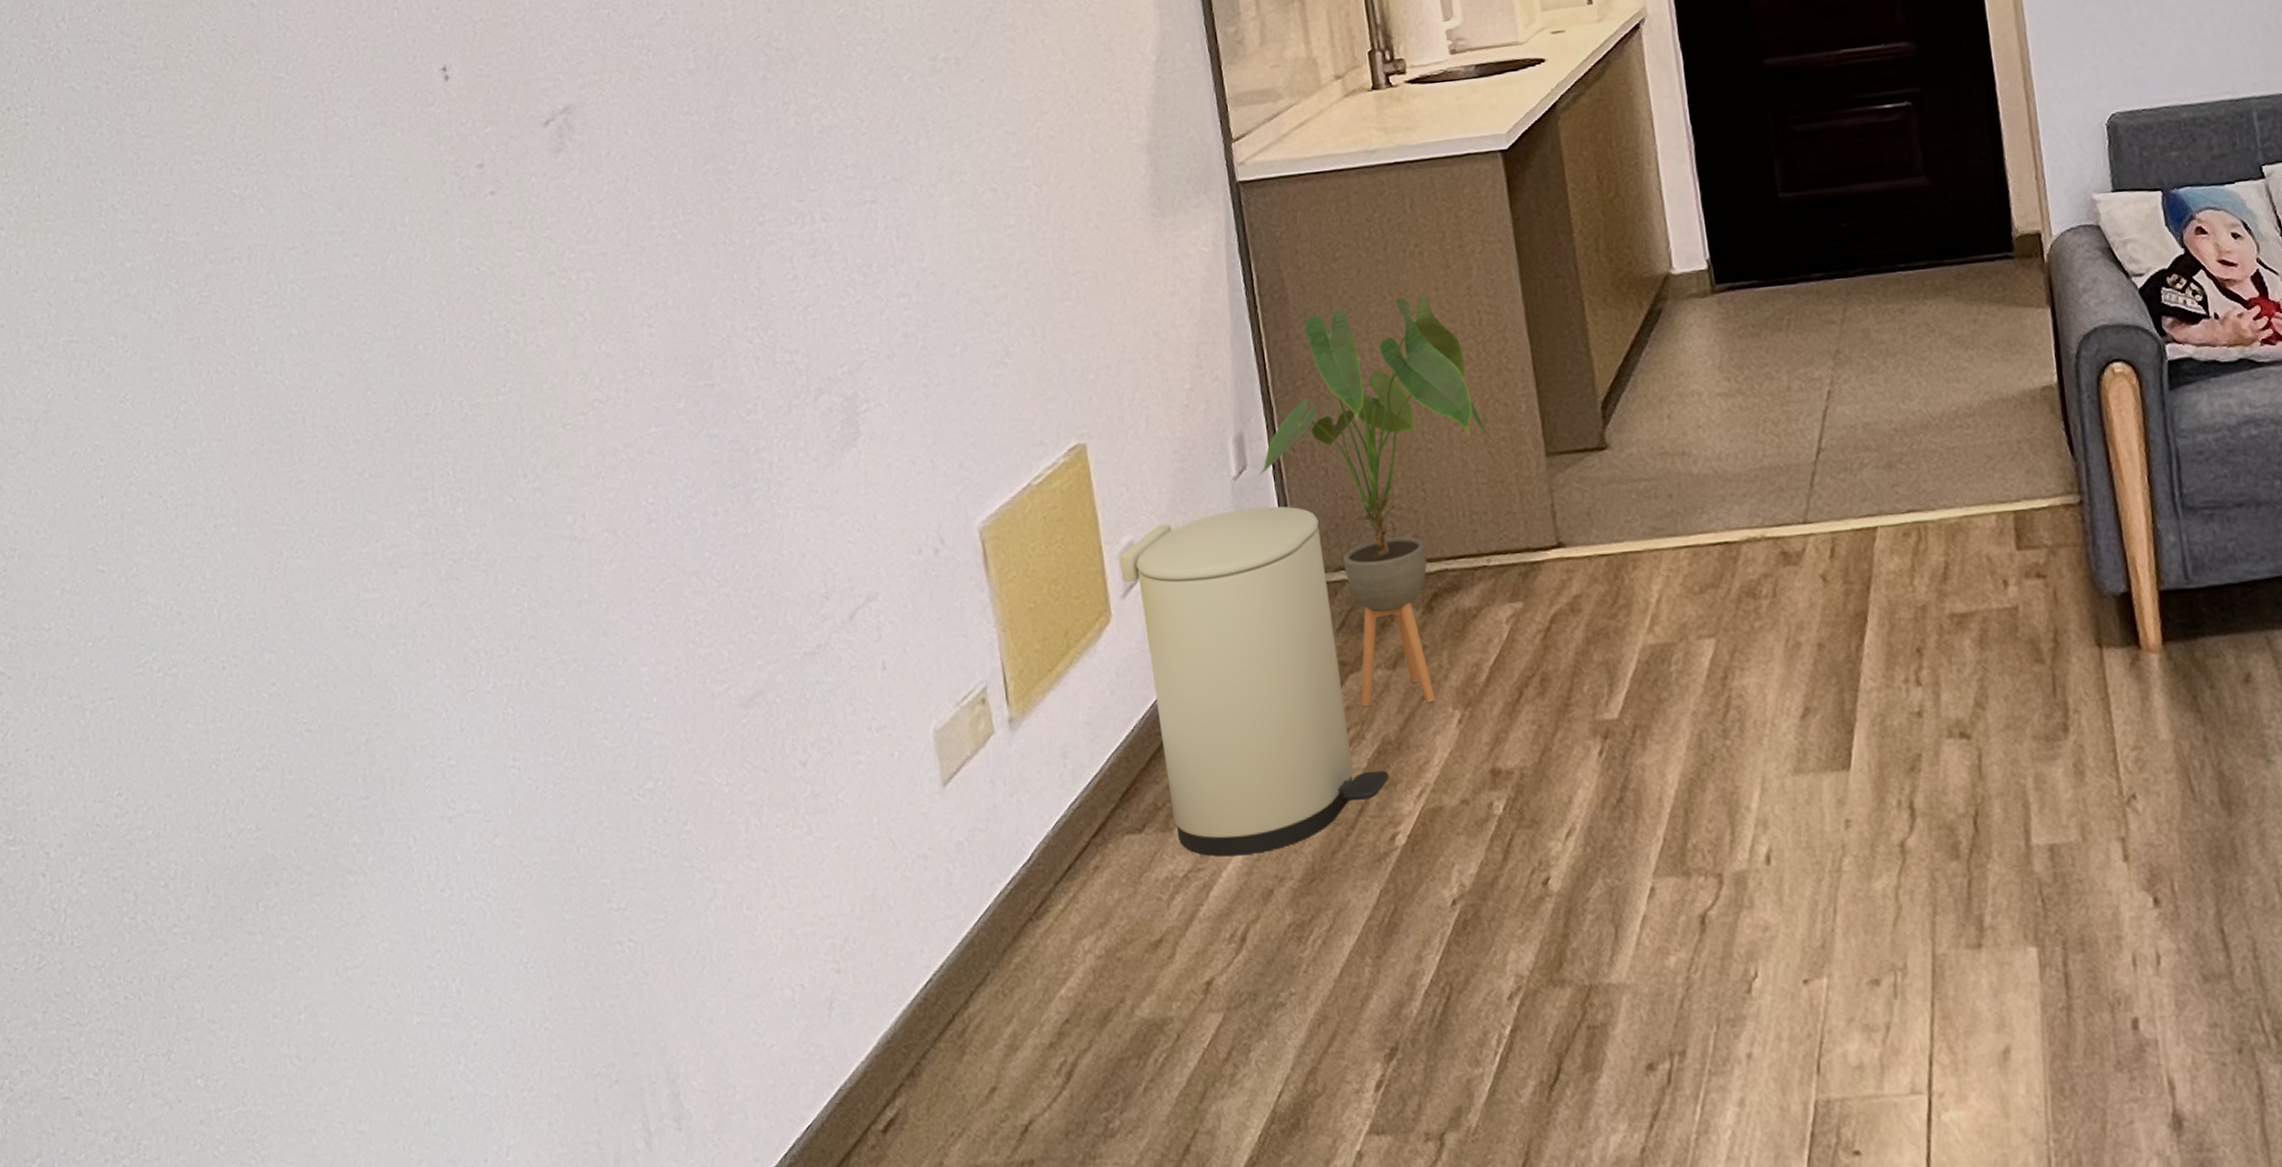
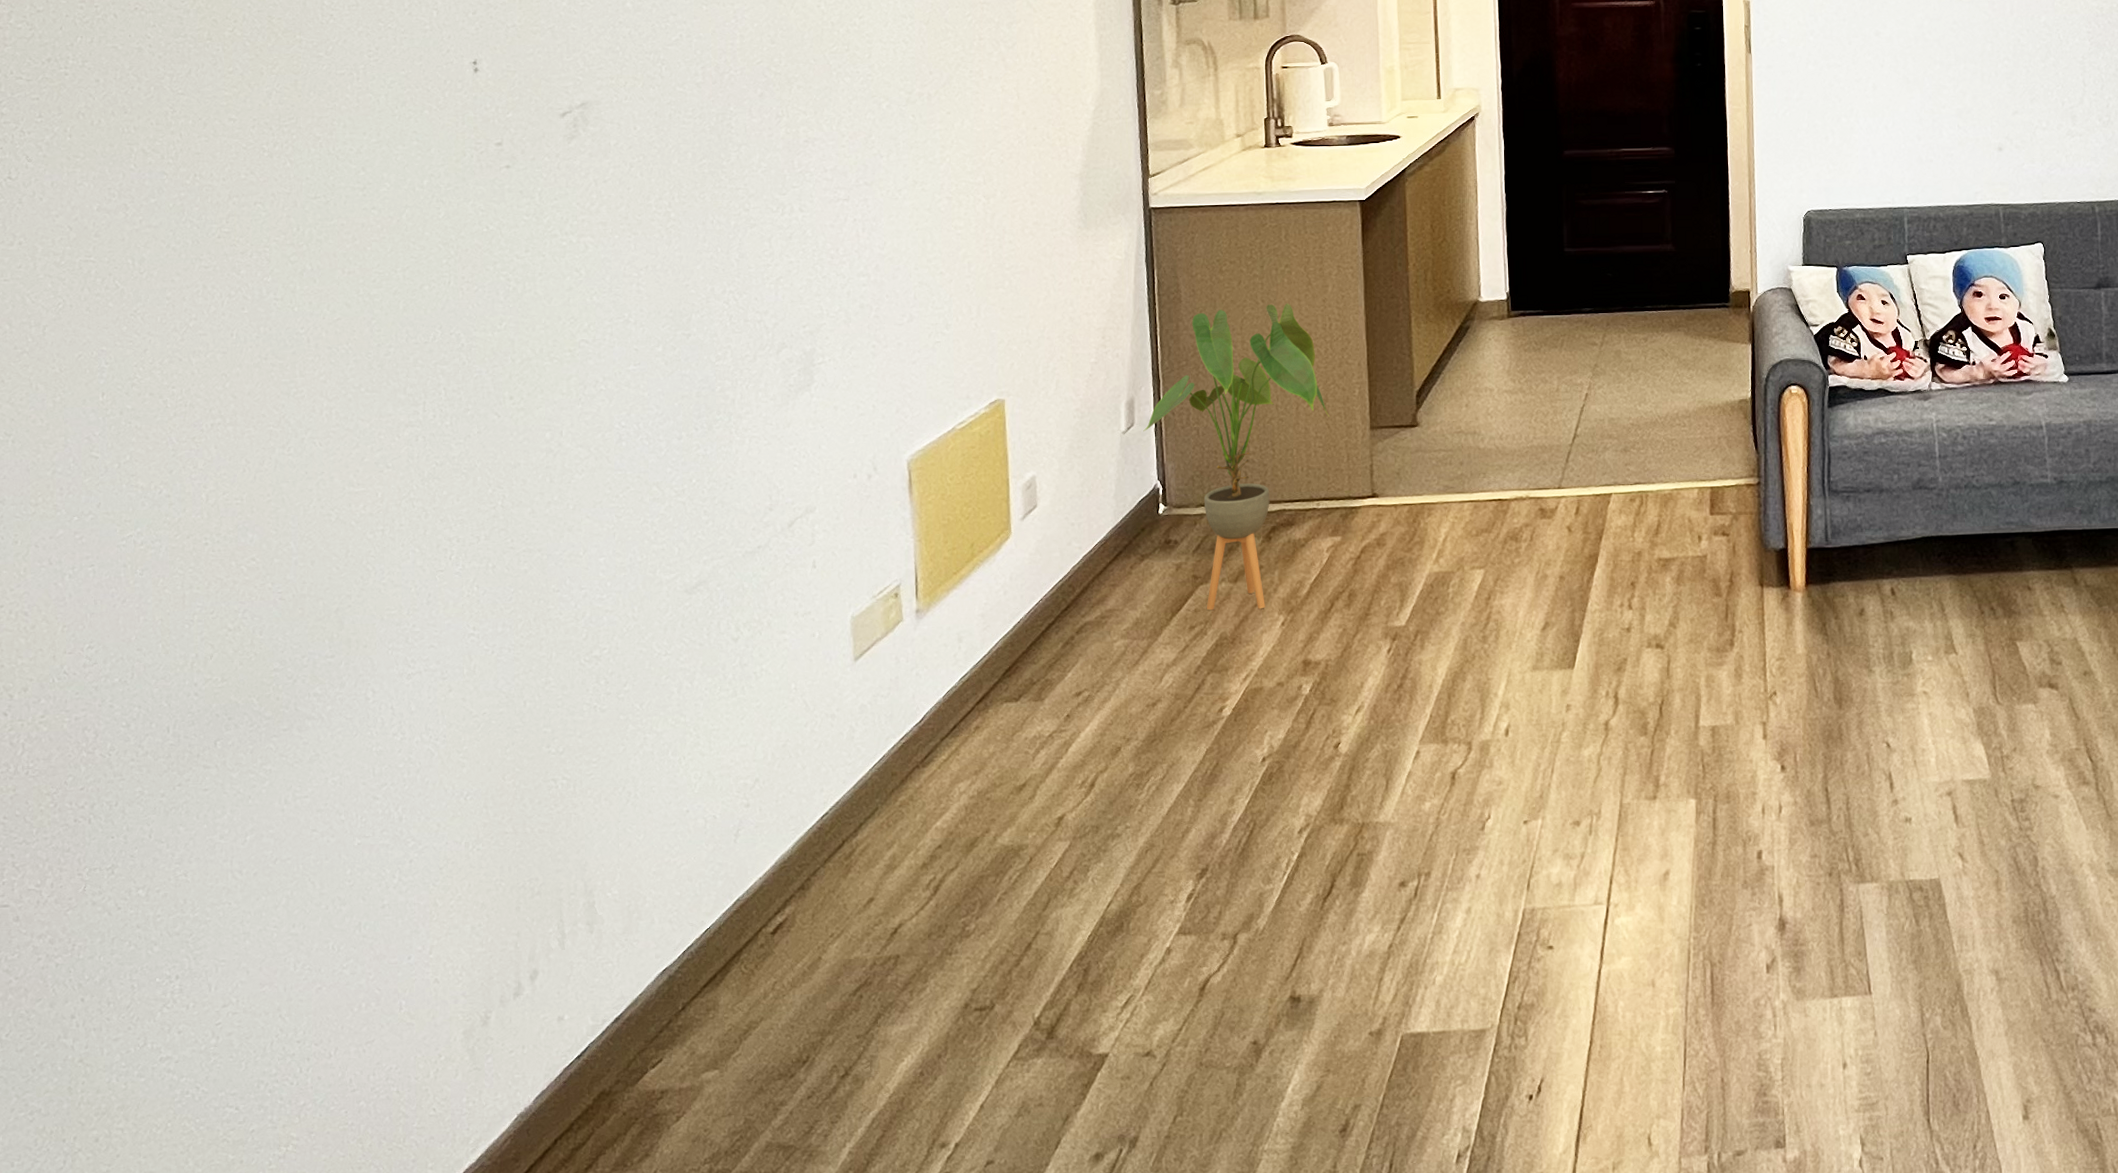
pedal bin: present [1119,506,1389,857] -> none [1022,455,1223,721]

